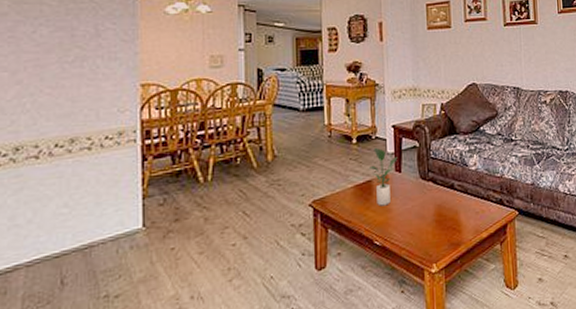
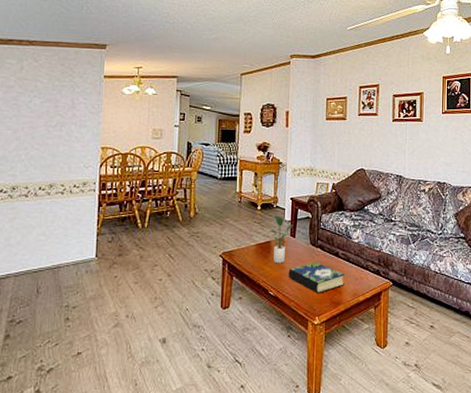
book: none [395,198,464,236] -> present [288,262,345,294]

